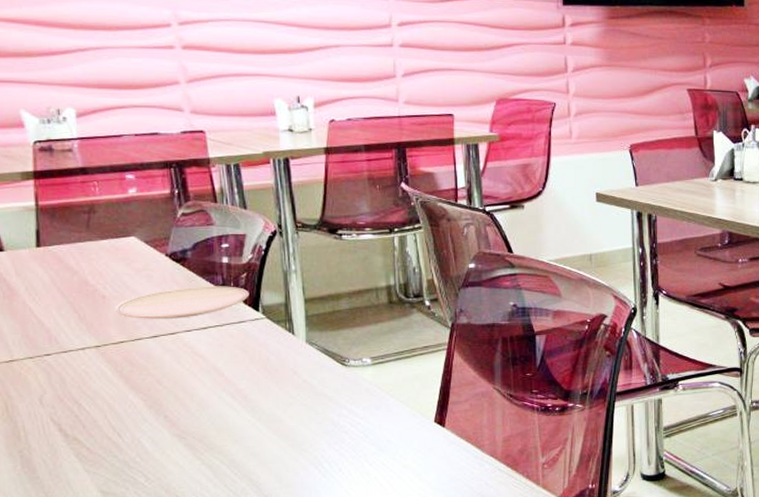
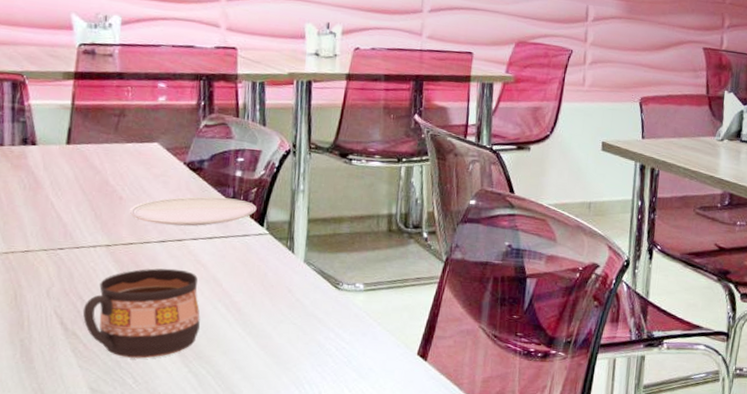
cup: none [80,363,208,457] -> present [82,268,201,359]

